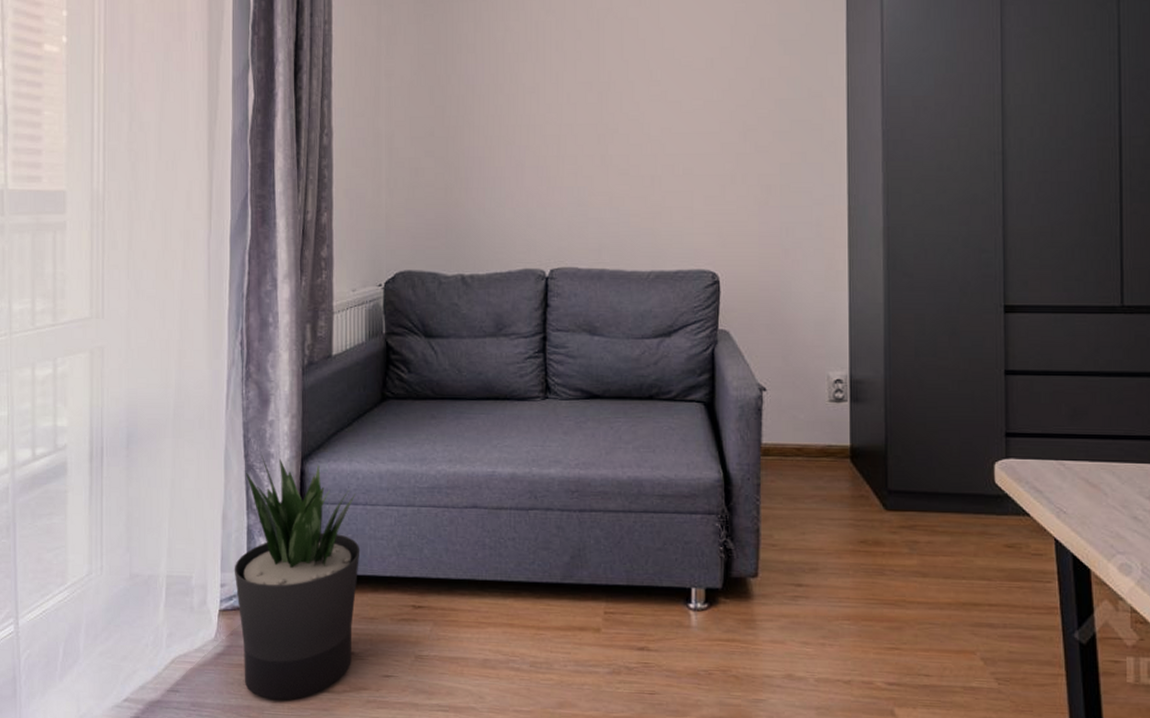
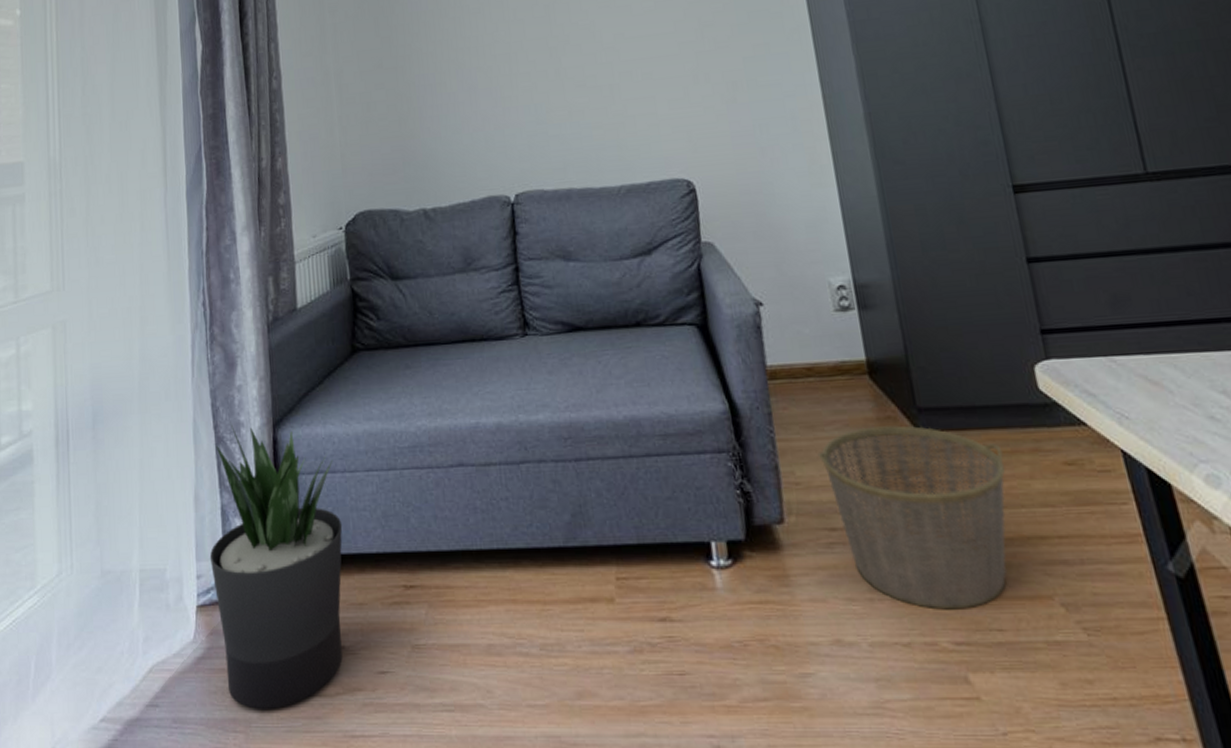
basket: none [795,503,955,657] -> present [817,425,1007,610]

